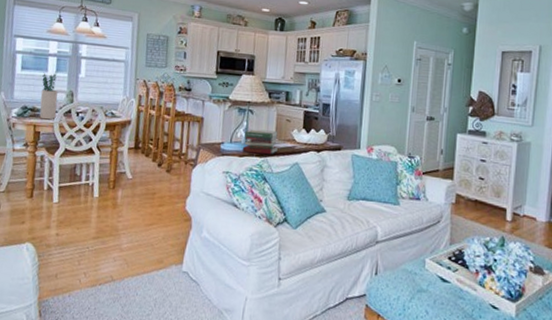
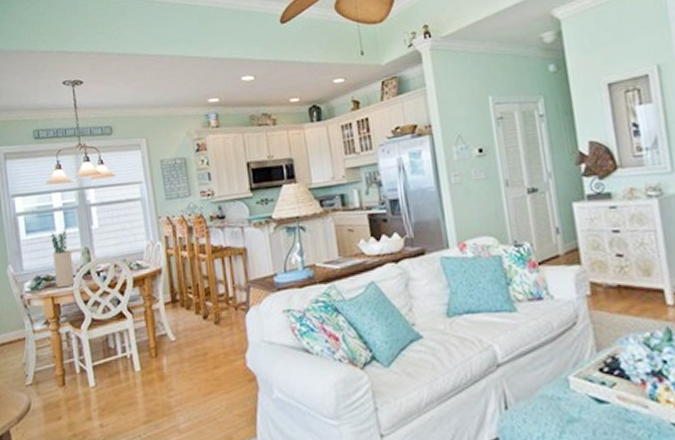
books: present [242,129,278,155] -> none [300,246,345,282]

